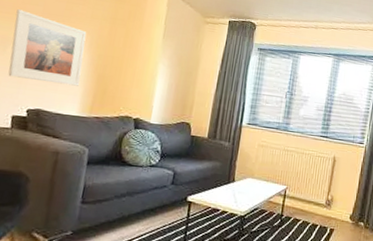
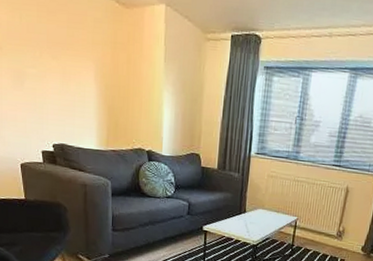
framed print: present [8,9,87,86] -> none [24,40,94,119]

